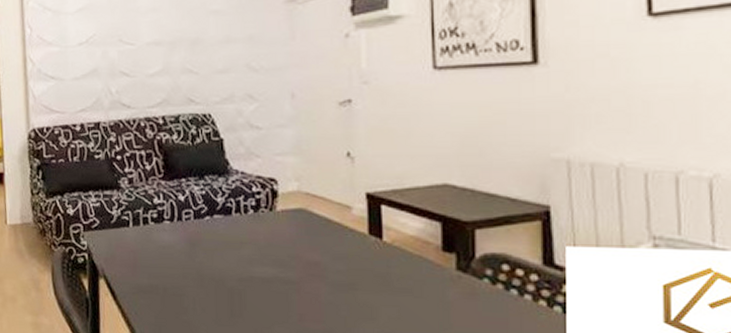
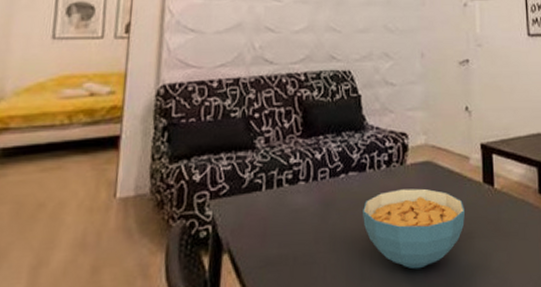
cereal bowl: none [230,235,346,313] -> present [363,188,465,269]

